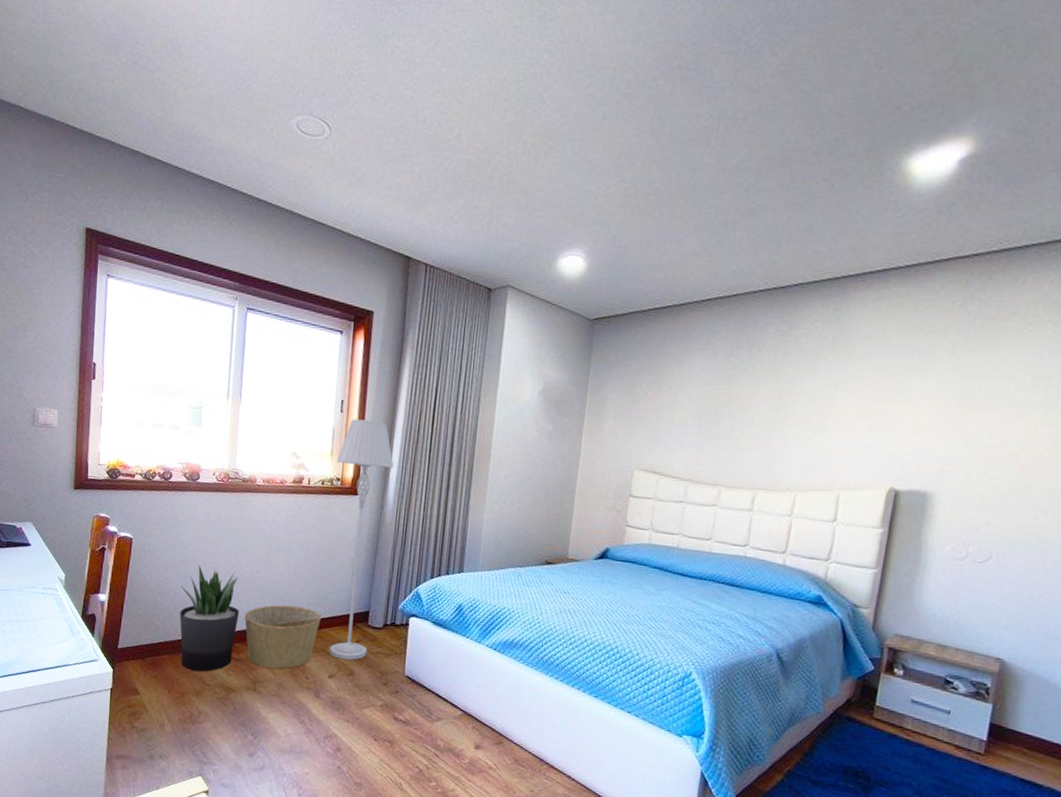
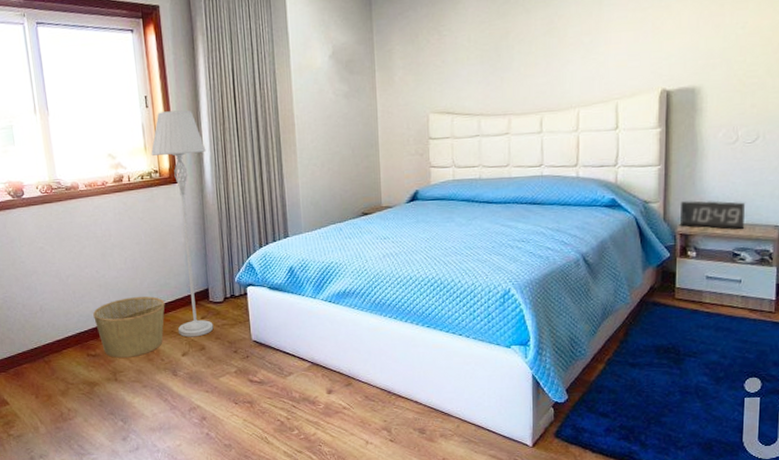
planter: present [179,565,239,672] -> none [28,275,89,373]
alarm clock: none [890,612,966,655] -> present [680,201,745,229]

